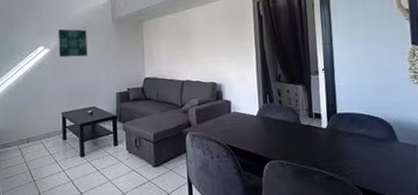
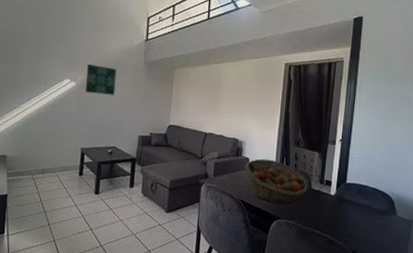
fruit basket: none [227,99,298,145] -> present [244,158,309,205]

